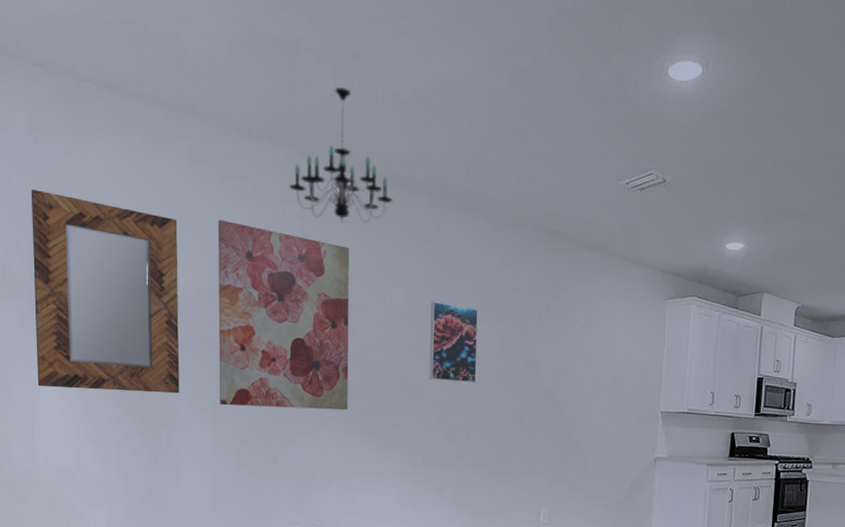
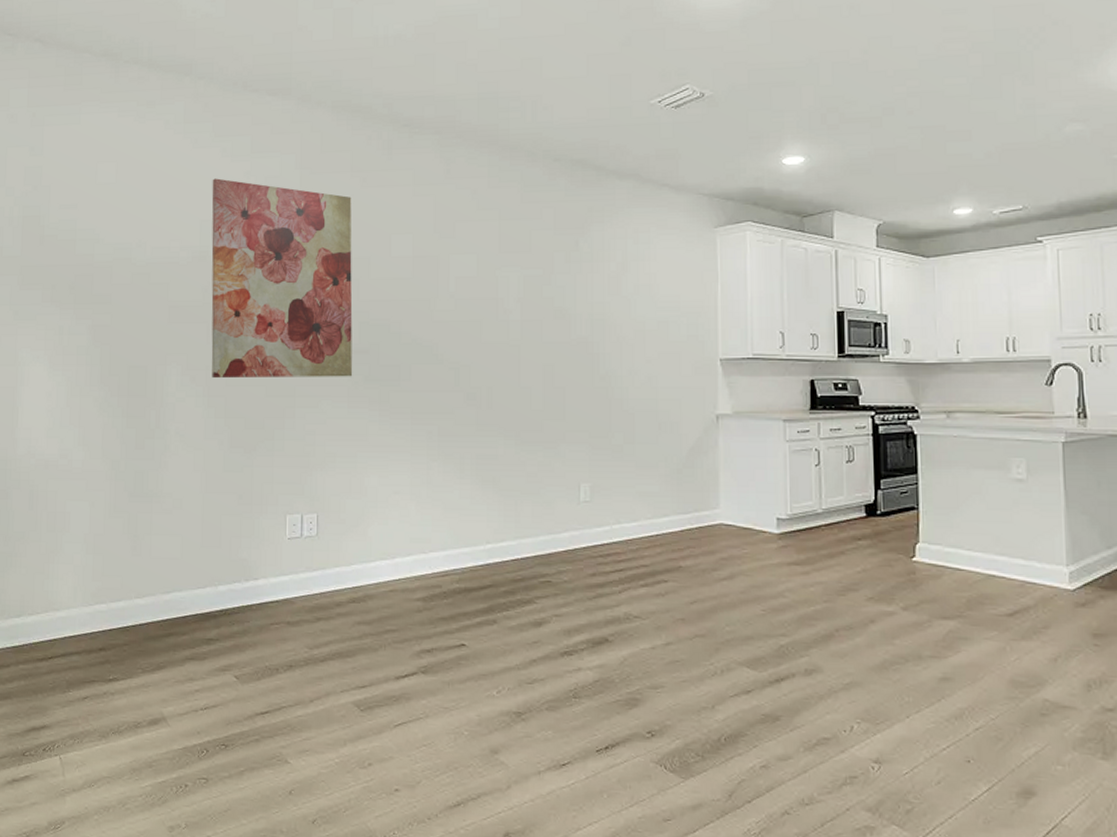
home mirror: present [31,189,180,394] -> none [23,163,171,369]
chandelier: present [289,88,393,224] -> none [287,32,398,172]
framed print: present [429,301,478,383] -> none [442,248,497,338]

